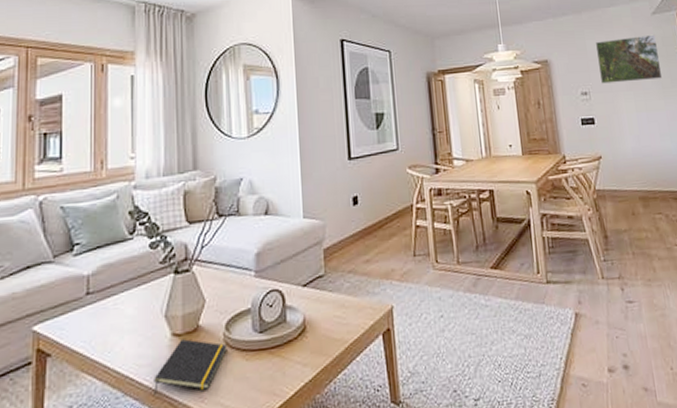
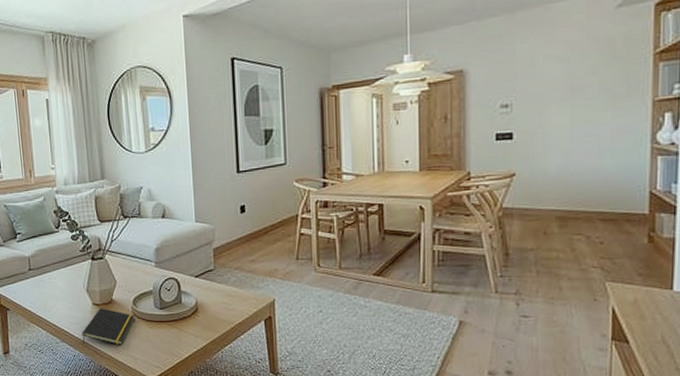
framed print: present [595,34,663,84] -> none [528,33,617,95]

